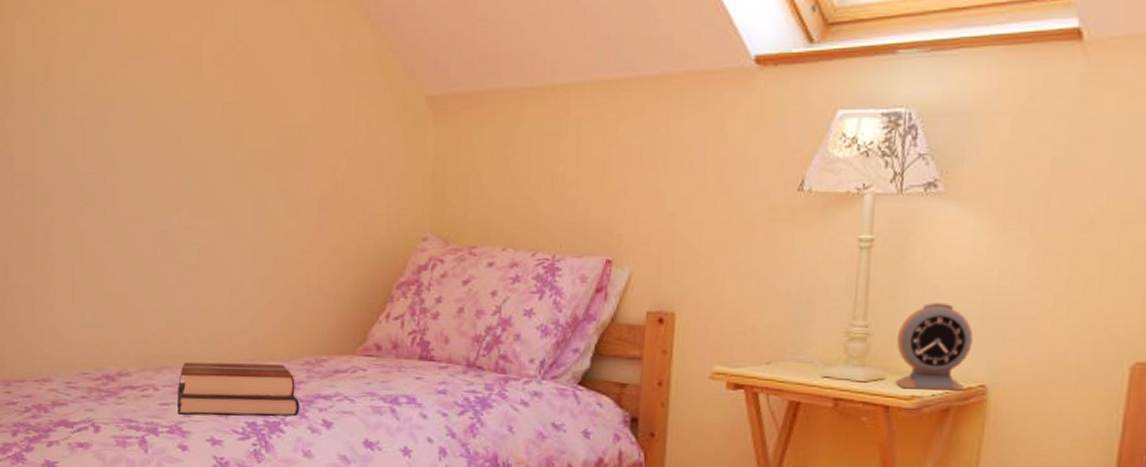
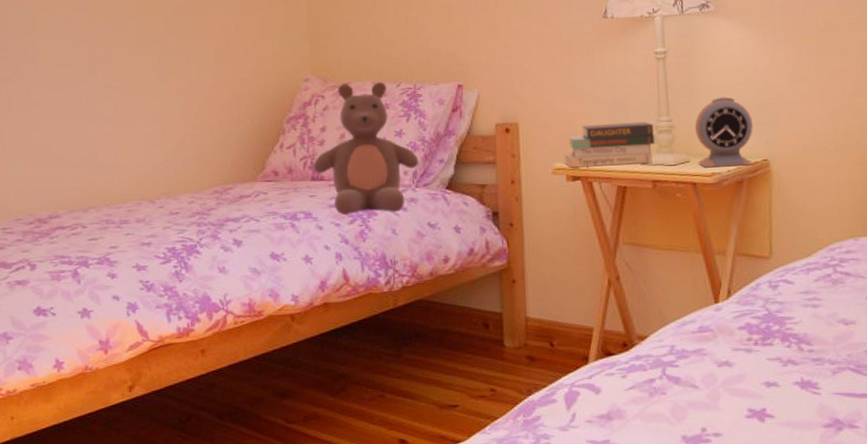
books: present [178,361,300,417] -> none [103,196,213,247]
teddy bear: none [422,247,549,406] -> present [313,81,419,216]
books: none [726,322,845,377] -> present [563,121,656,168]

